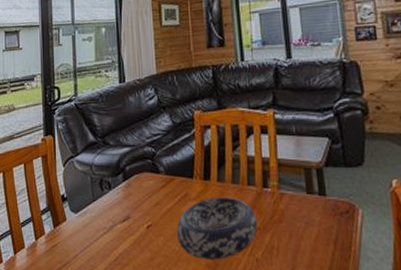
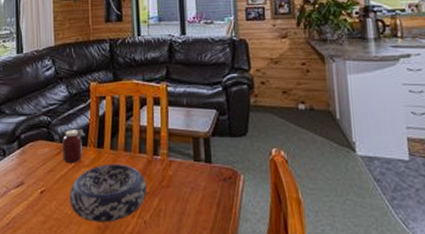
jar: none [168,161,191,197] -> present [62,129,86,164]

